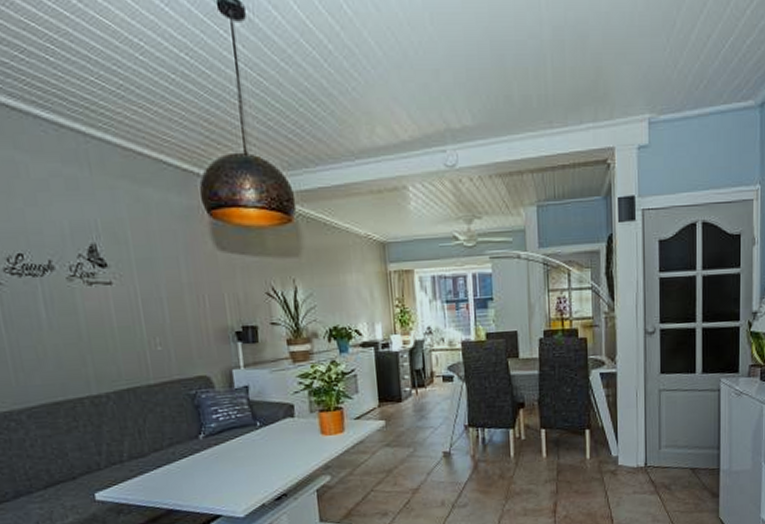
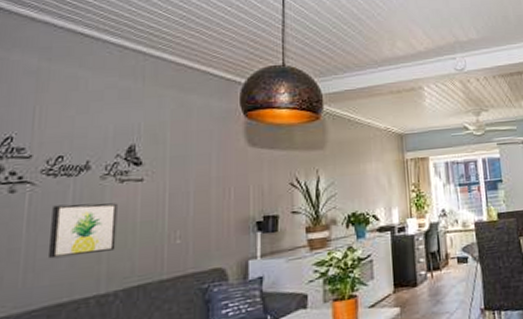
wall art: none [25,306,98,360] -> present [47,203,118,259]

